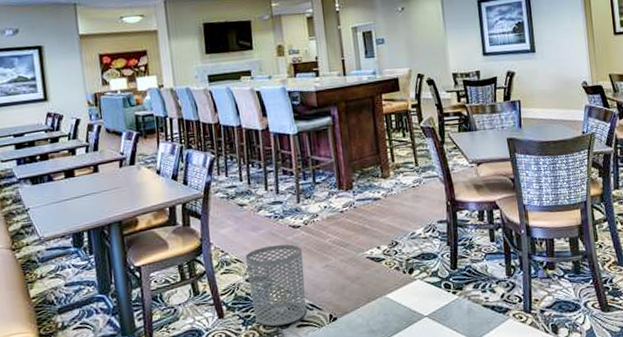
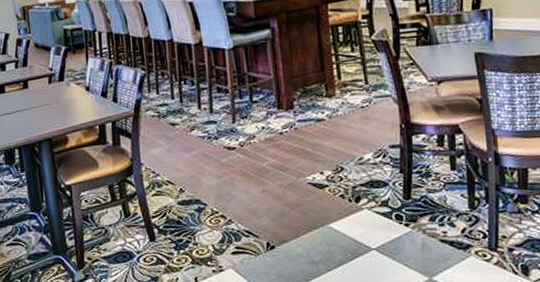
waste bin: present [245,244,307,327] -> none [177,166,242,252]

